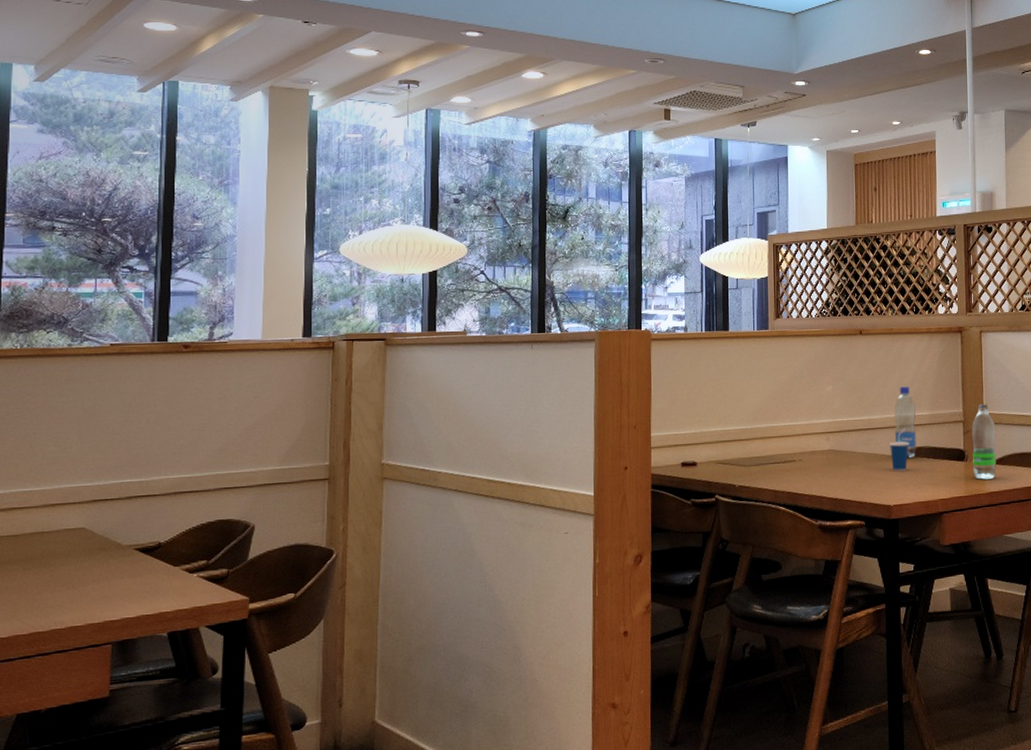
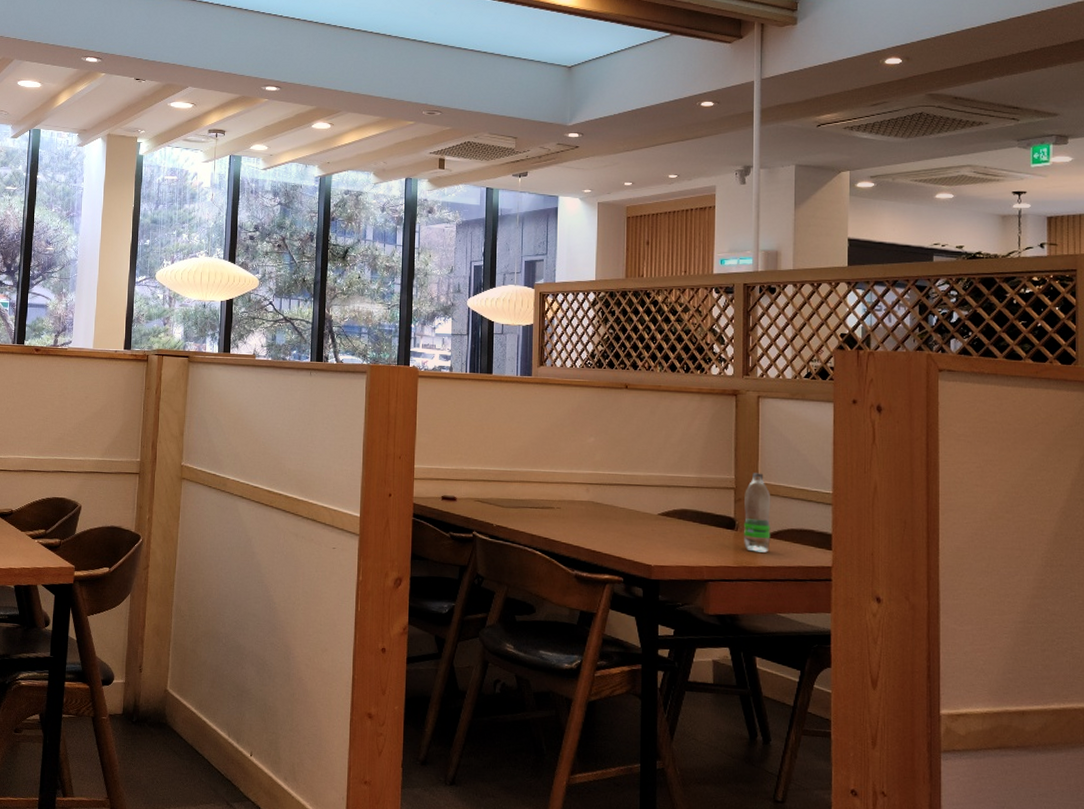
cup: present [889,427,909,472] -> none [652,487,674,532]
bottle: present [894,386,916,458] -> none [658,445,682,519]

